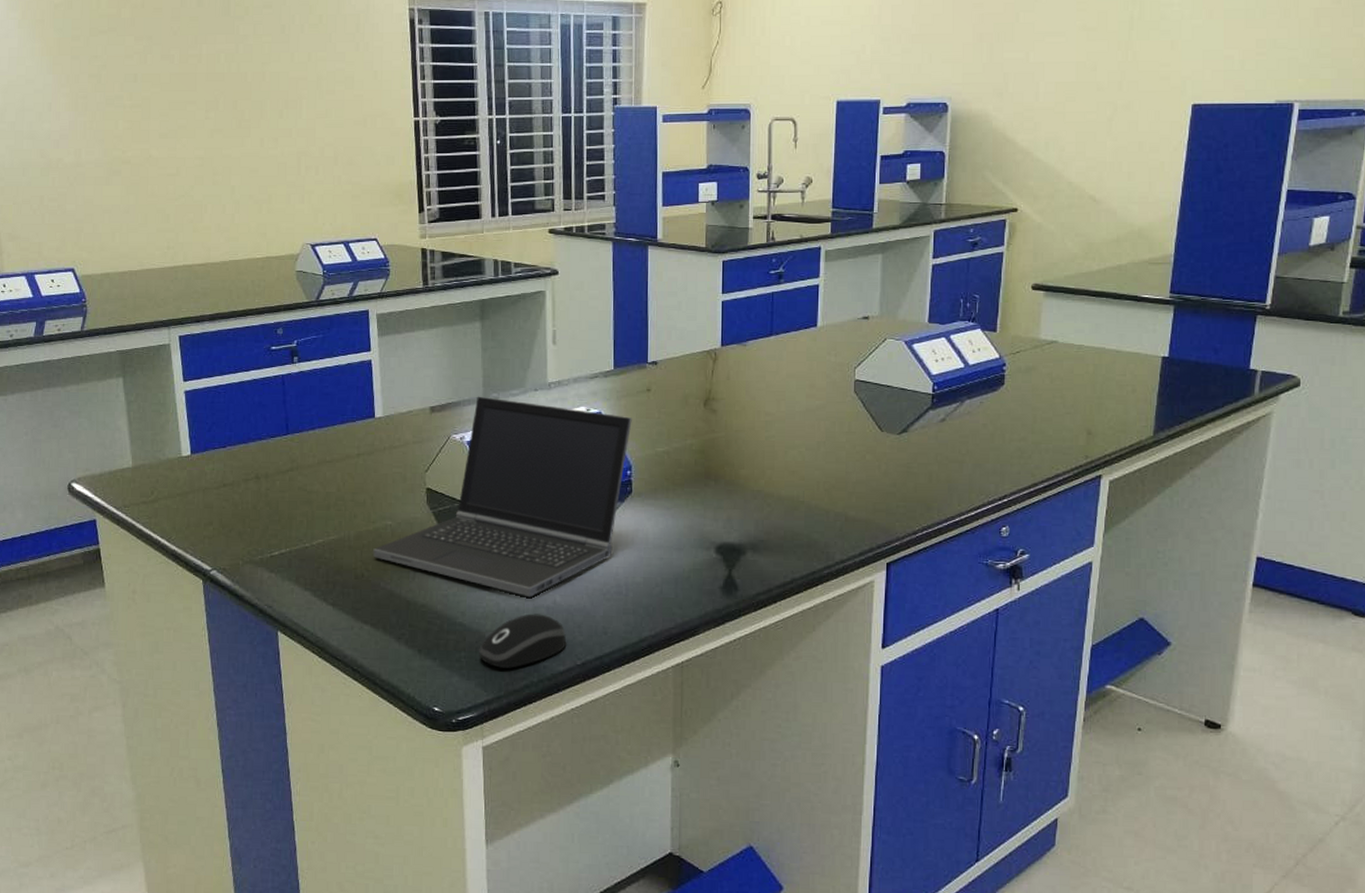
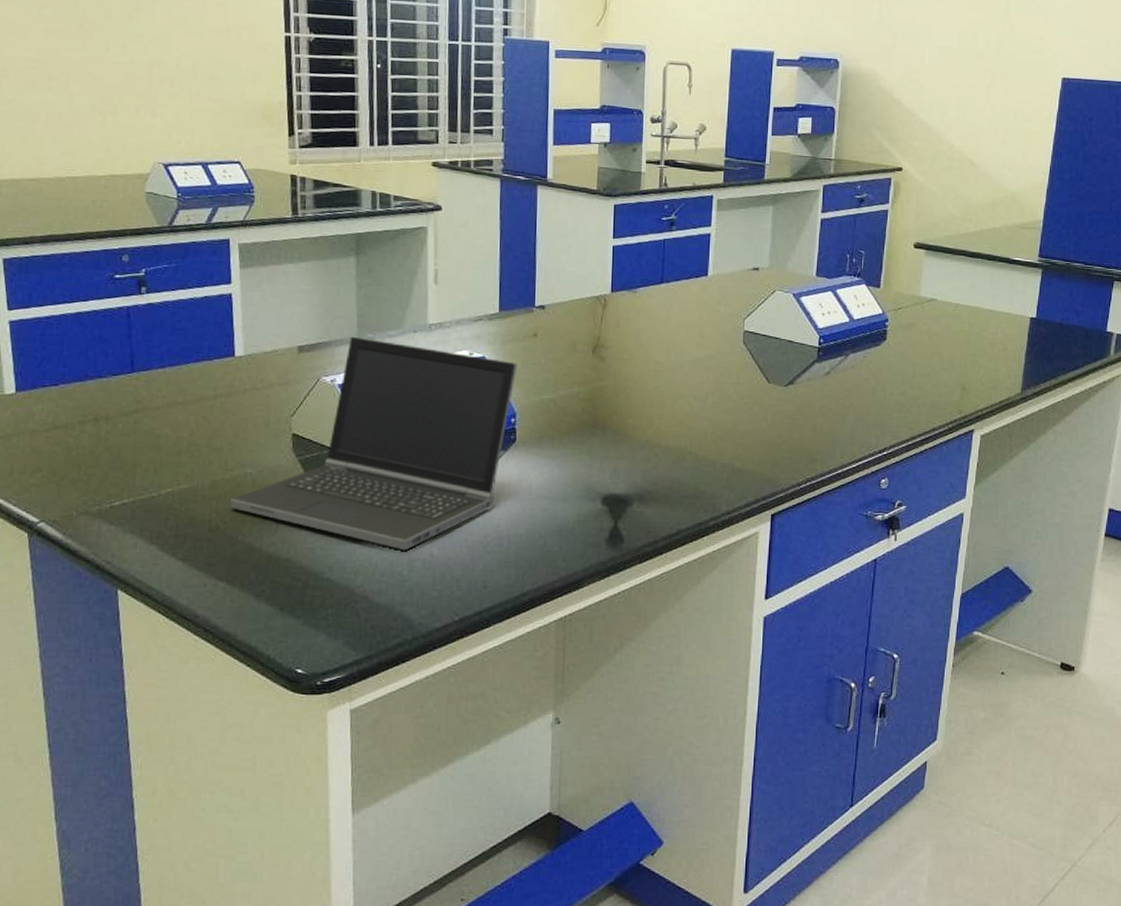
computer mouse: present [479,613,566,668] -> none [348,568,443,626]

